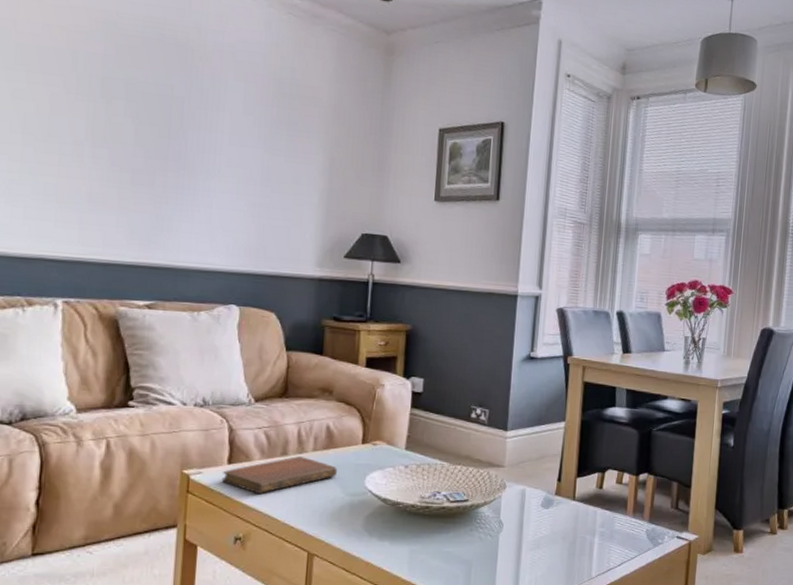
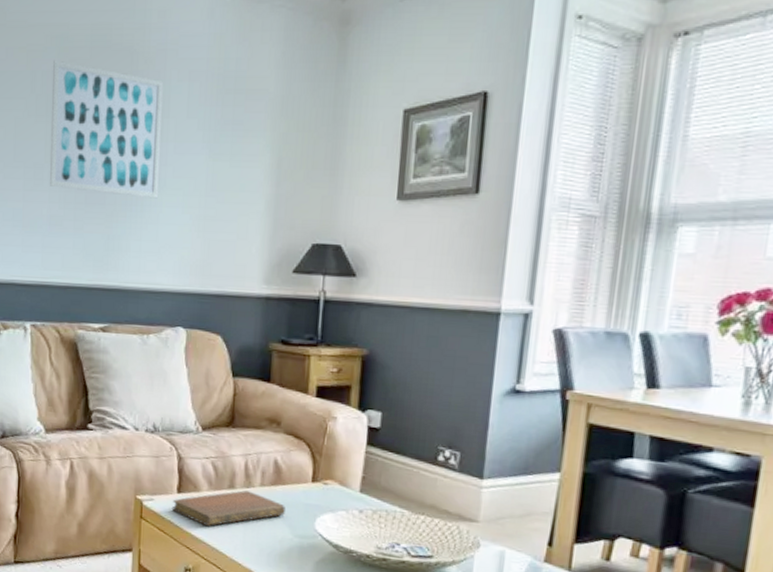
wall art: none [91,43,220,184] -> present [50,60,164,199]

